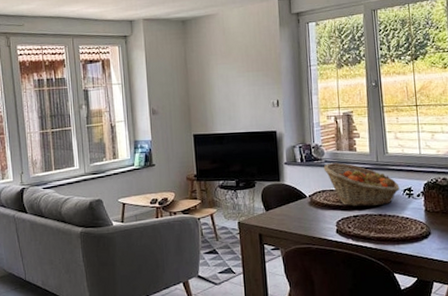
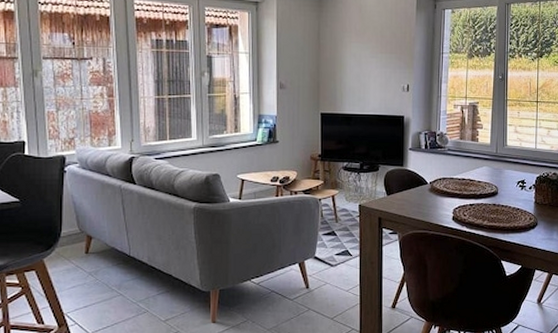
fruit basket: present [323,162,400,207] -> none [446,151,514,196]

